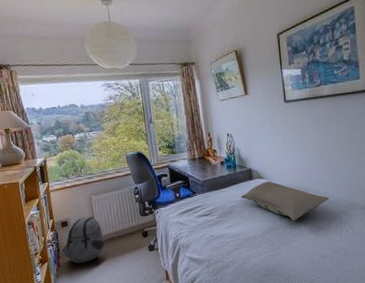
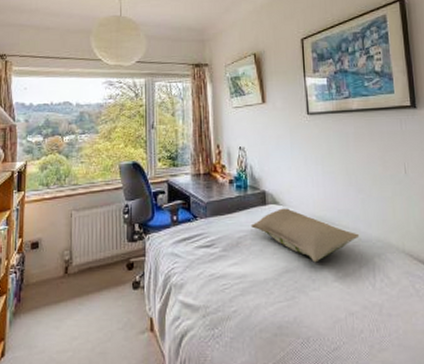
backpack: present [62,217,105,264] -> none [26,238,80,300]

